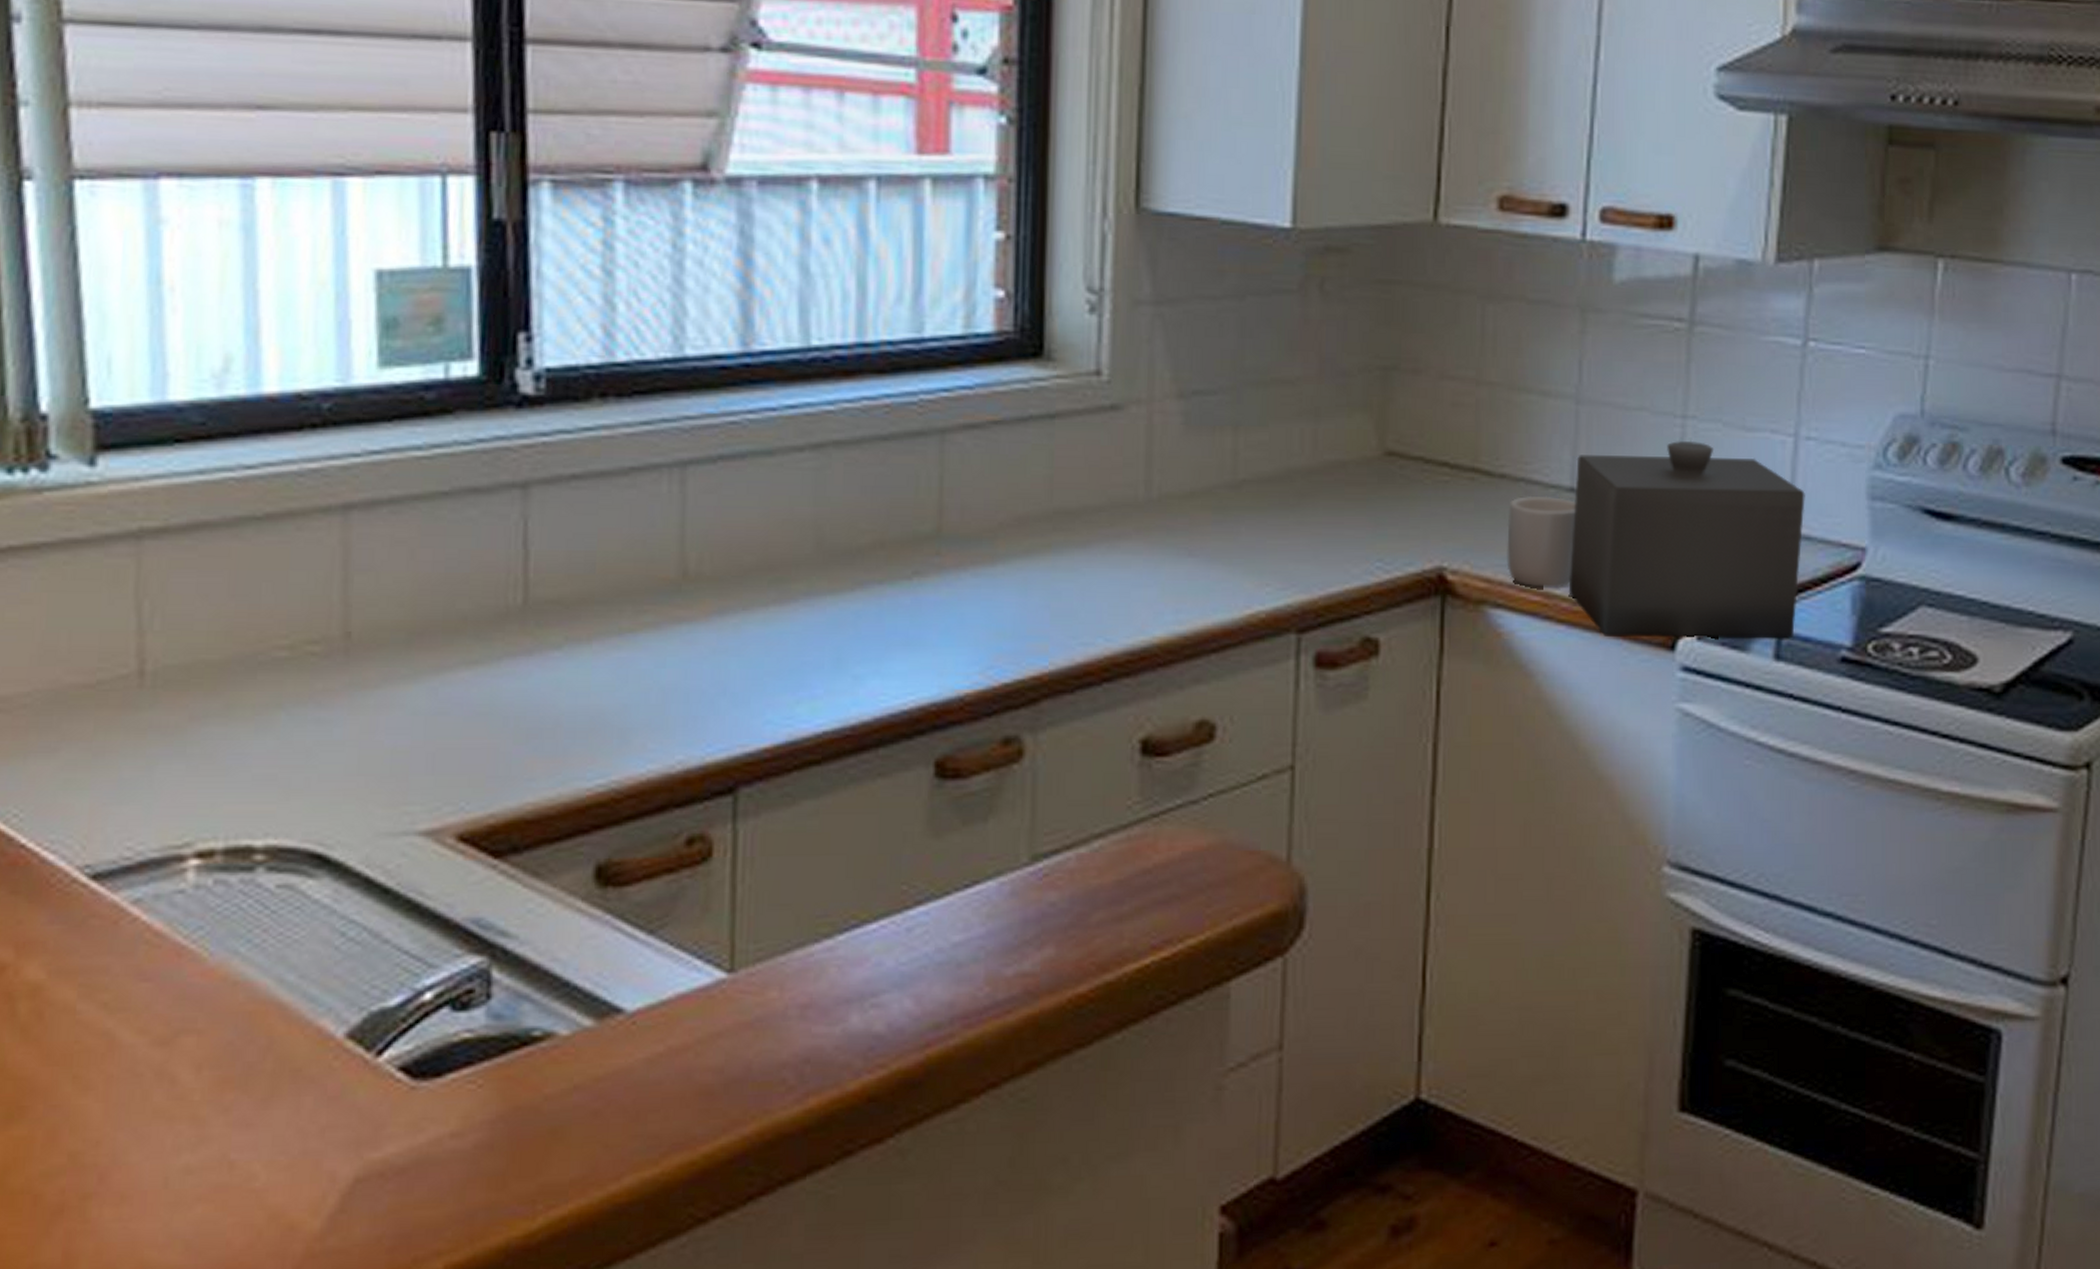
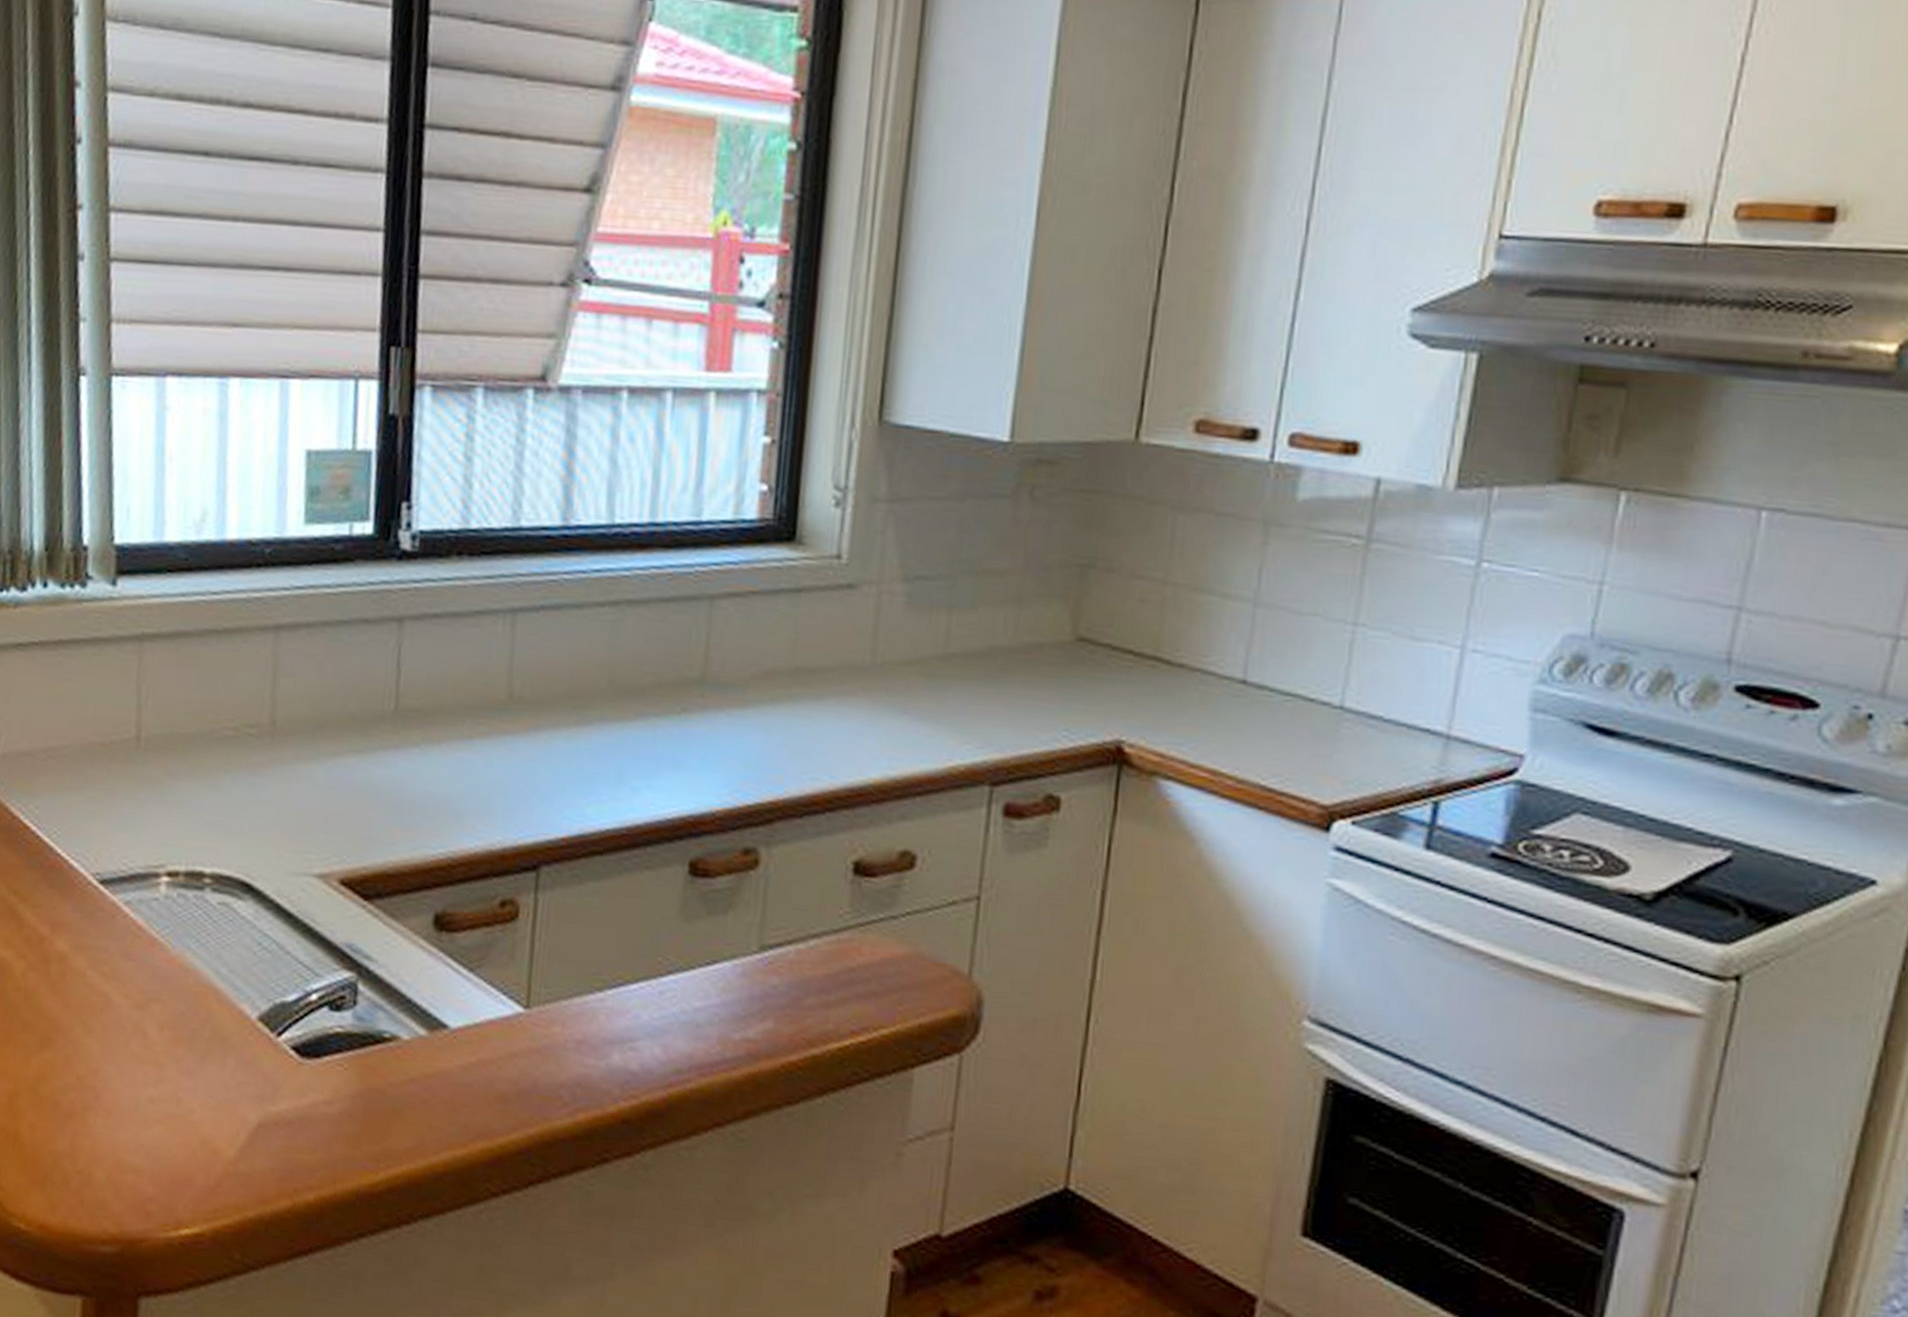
mug: present [1507,496,1576,587] -> none [1179,685,1247,766]
canister: present [1568,440,1805,638] -> none [1234,644,1468,831]

